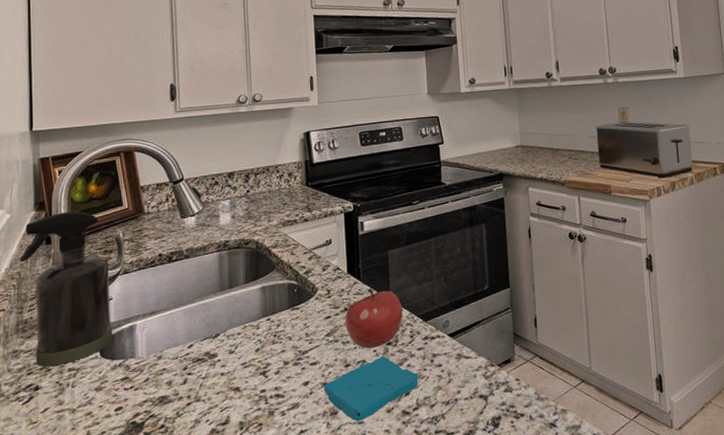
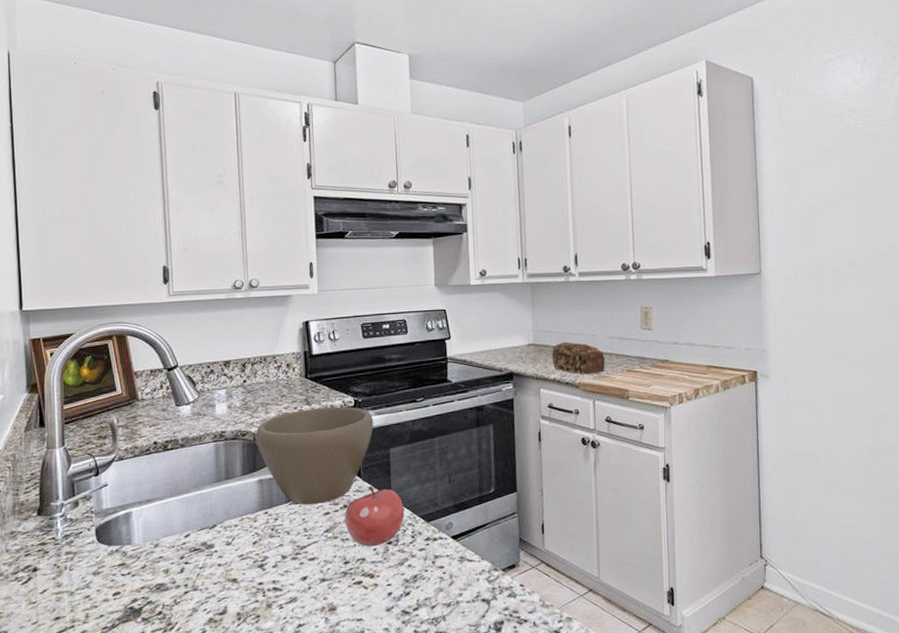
spray bottle: present [19,211,113,367] -> none [13,395,110,549]
bowl: none [258,212,373,310] -> present [255,406,374,505]
sponge: present [323,356,420,422] -> none [322,555,420,619]
bread loaf: none [538,142,588,173] -> present [551,342,605,375]
toaster: present [596,121,693,179] -> none [615,321,719,385]

